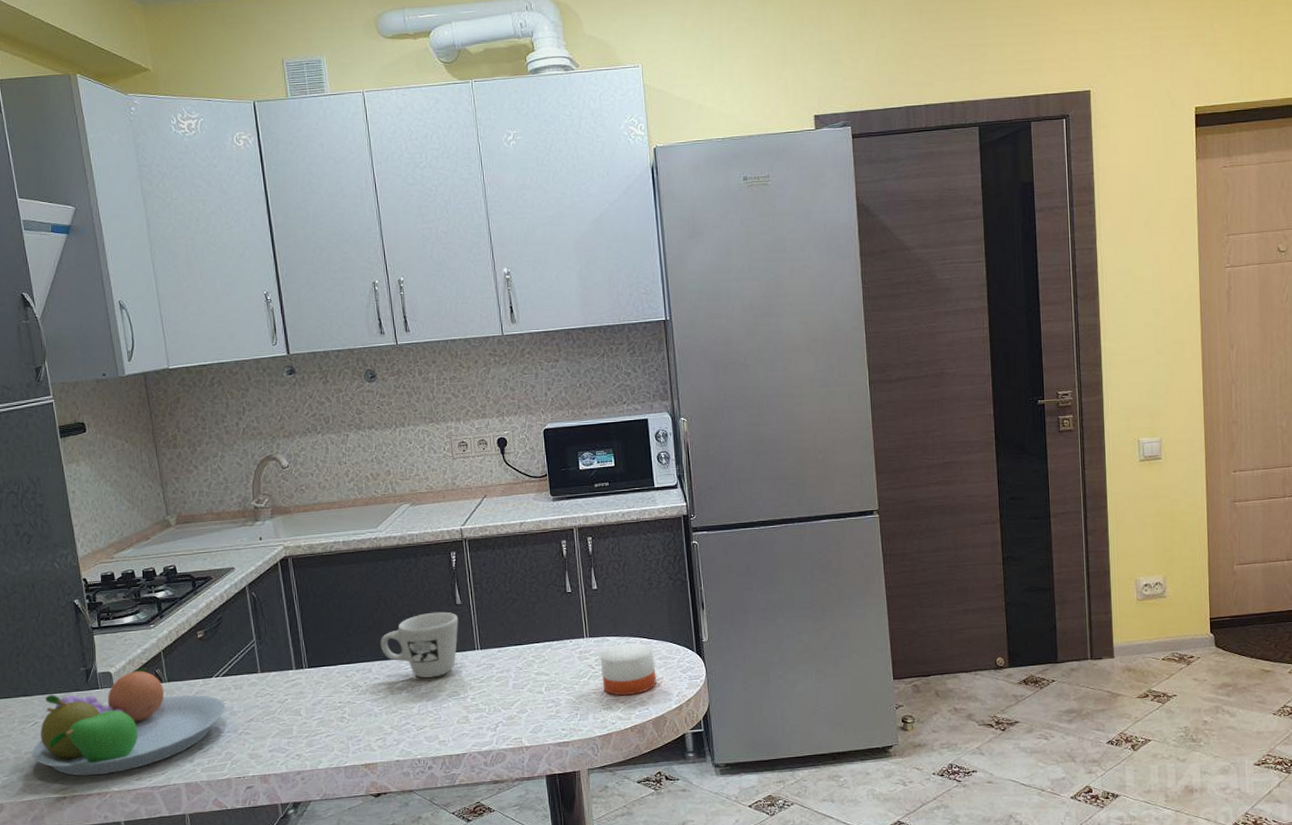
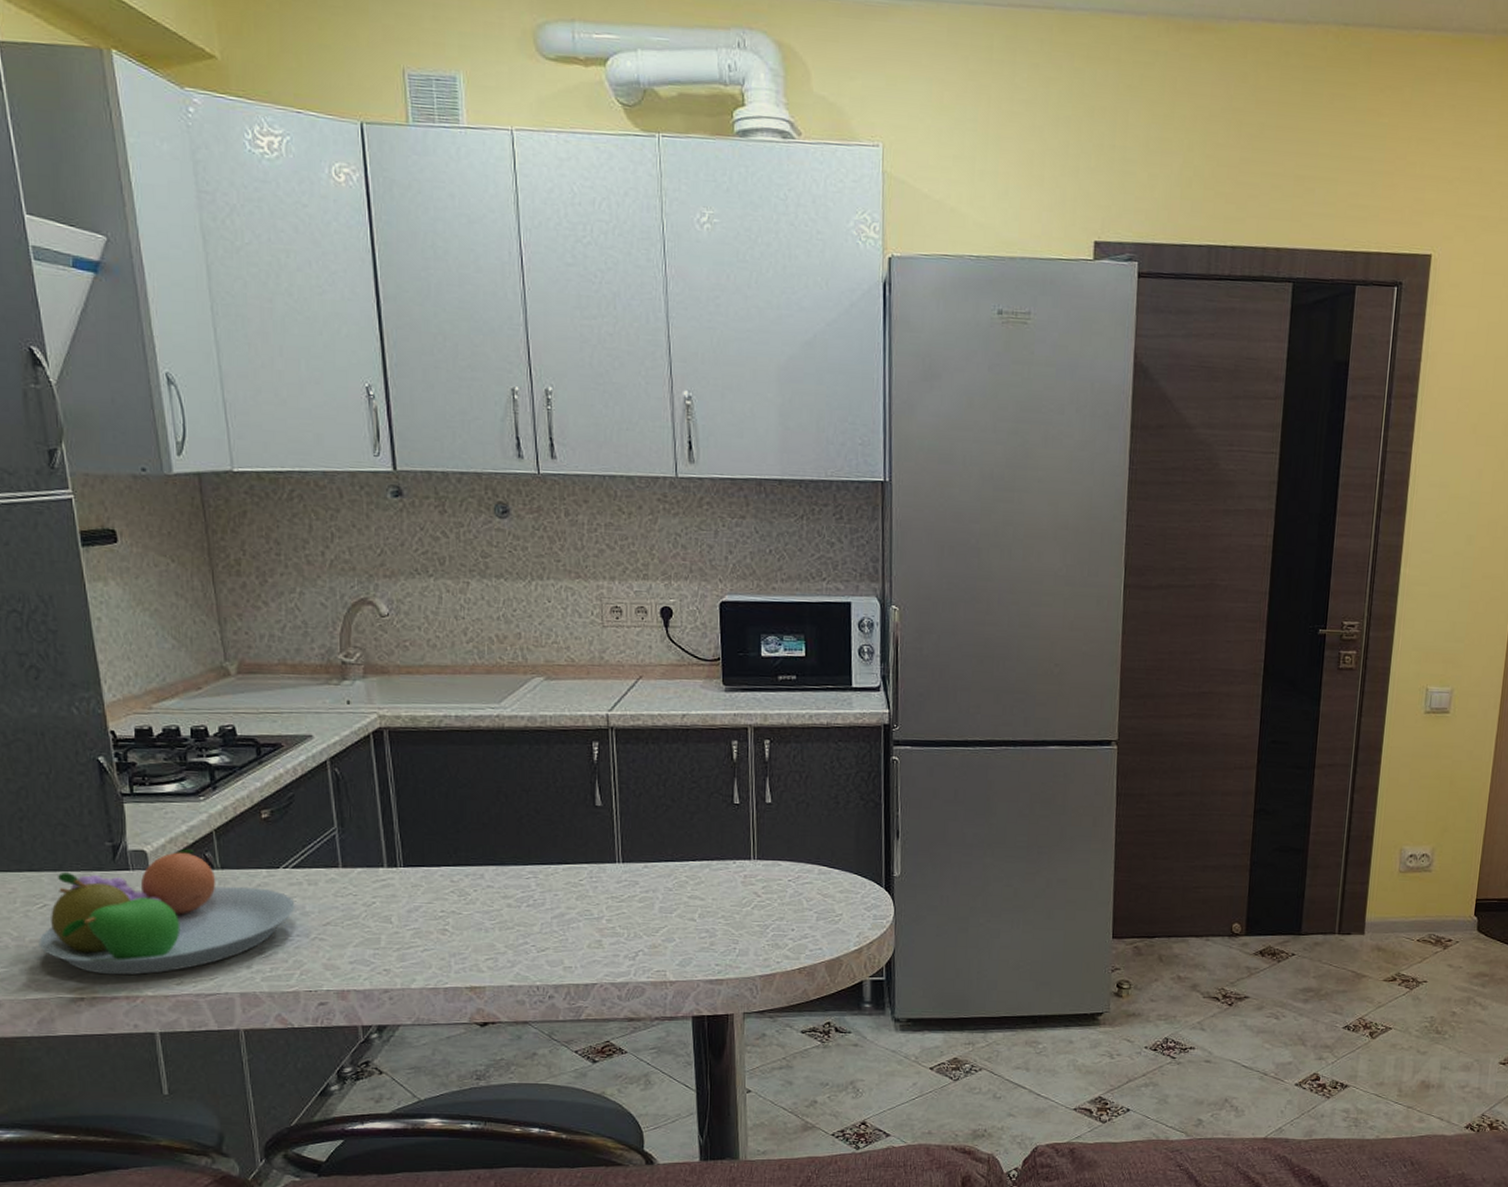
mug: present [380,611,459,678] -> none [497,813,597,891]
candle: present [600,641,657,696] -> none [768,868,835,932]

